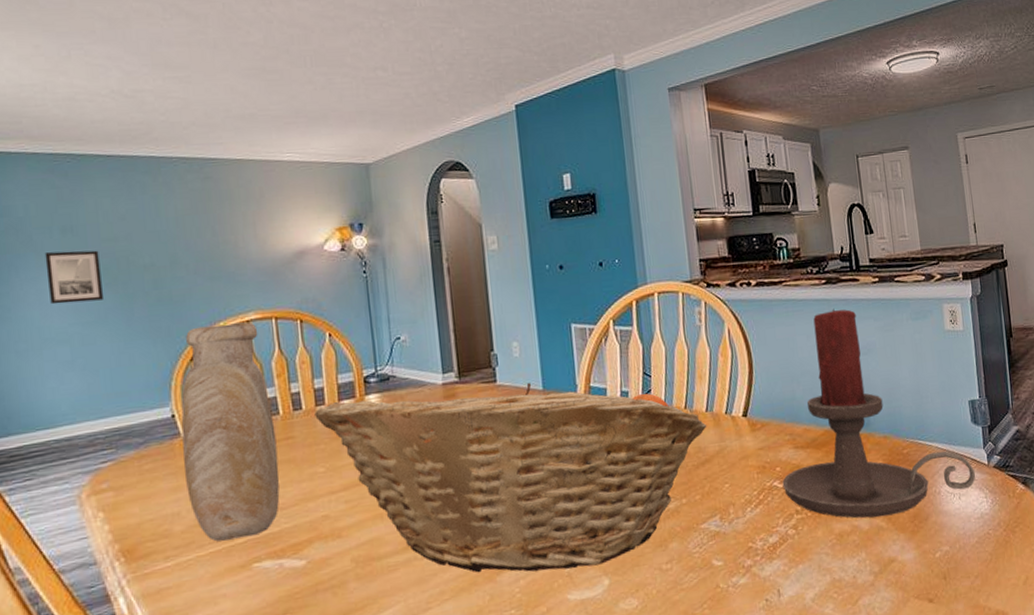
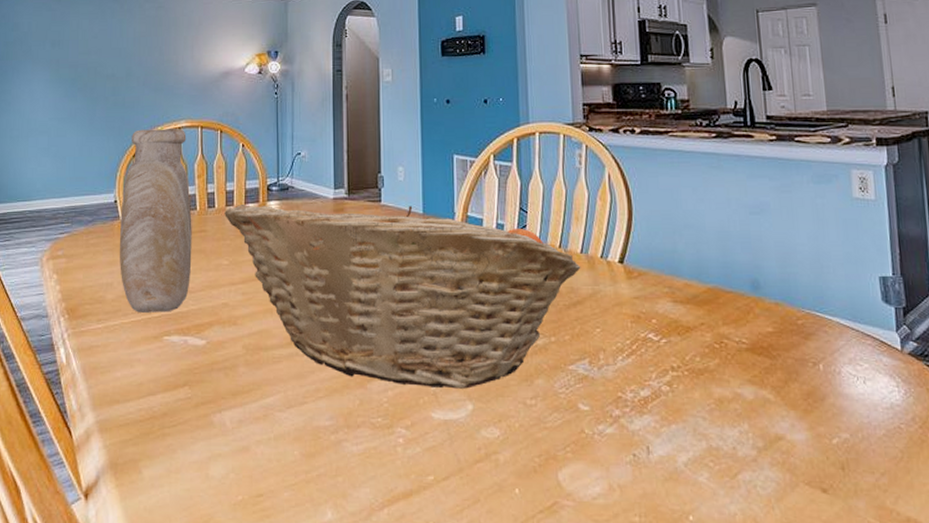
wall art: present [44,250,103,305] -> none [38,60,76,102]
candle holder: present [782,308,976,519] -> none [658,163,886,389]

